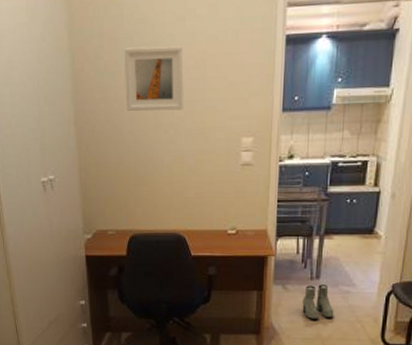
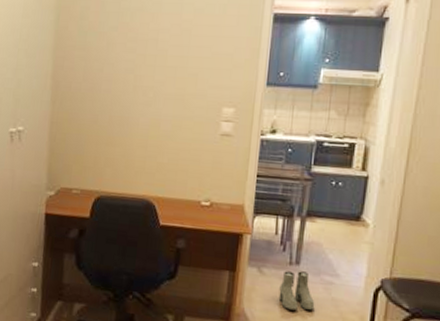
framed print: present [124,46,184,112] -> none [106,11,169,75]

